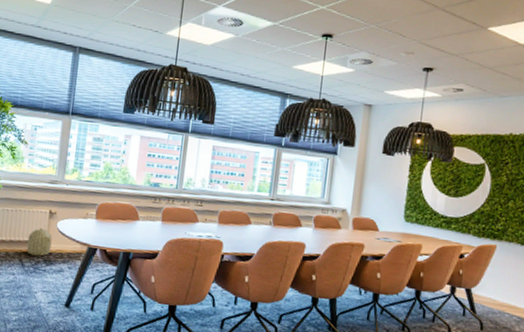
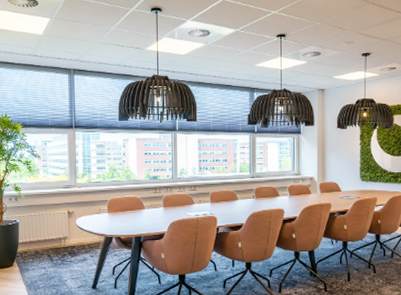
basket: present [27,228,52,257] -> none [53,226,73,250]

